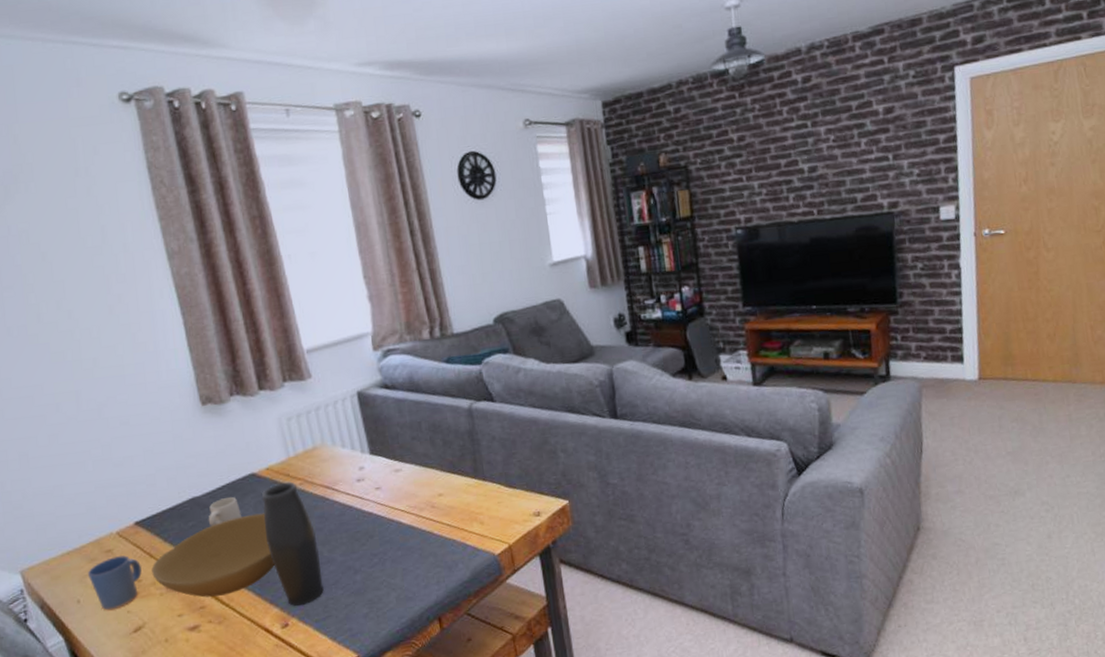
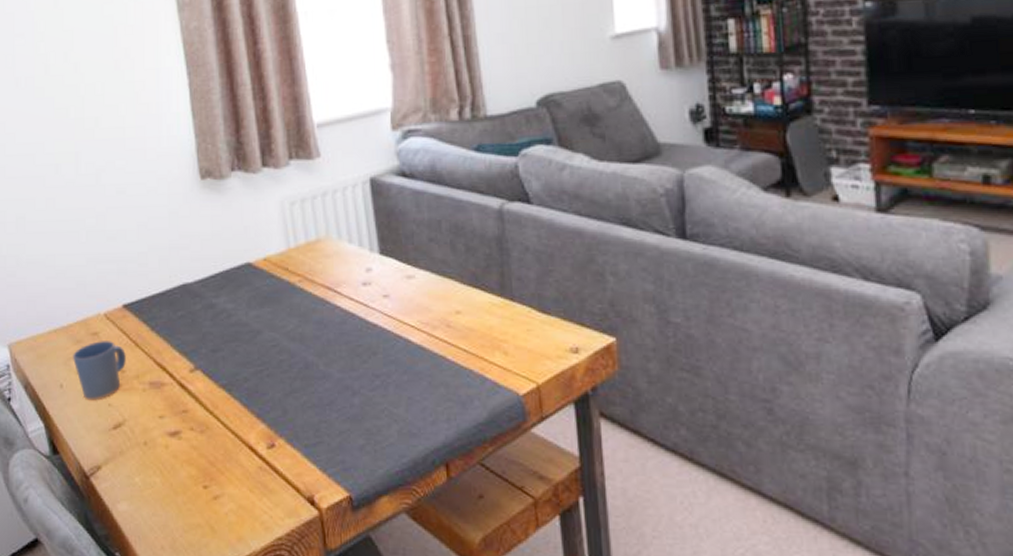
bowl: present [152,513,275,598] -> none [136,310,265,400]
mug: present [208,496,241,527] -> none [198,287,233,320]
vase: present [261,481,324,606] -> none [256,277,317,426]

